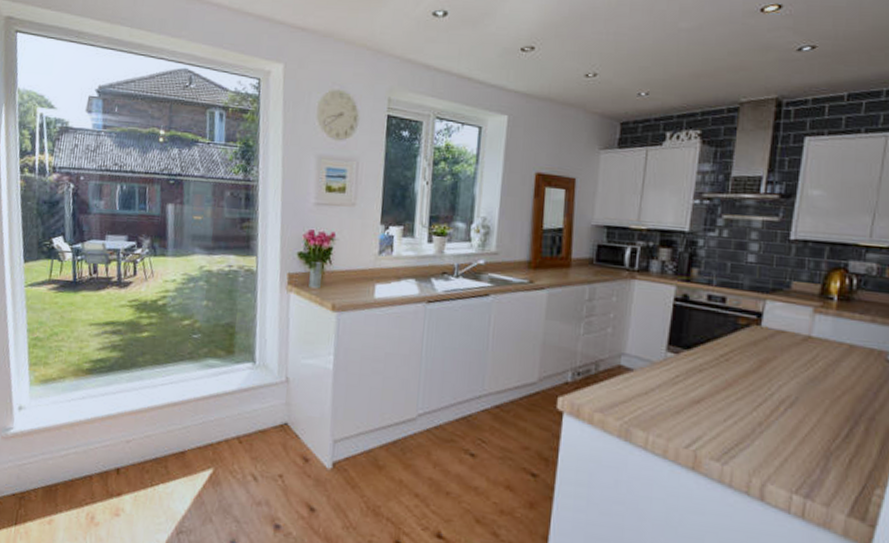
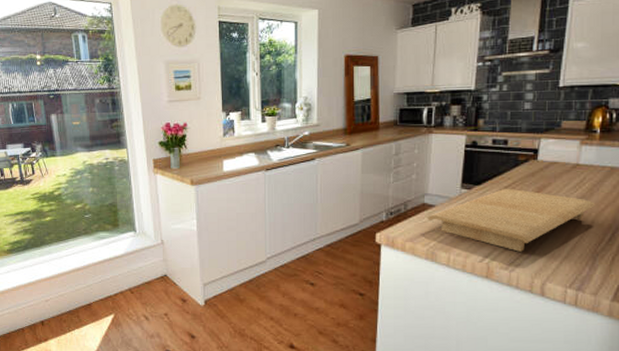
cutting board: none [621,357,831,441] -> present [426,188,596,252]

